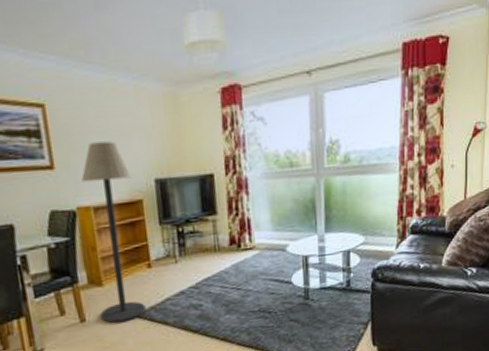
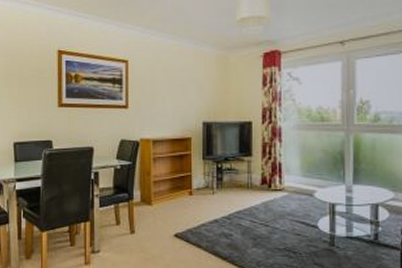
floor lamp: present [81,141,146,323] -> none [147,90,184,239]

